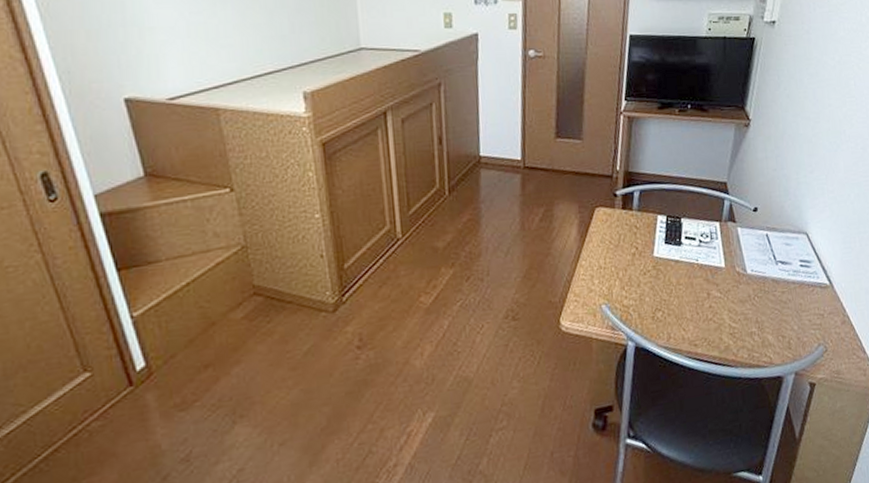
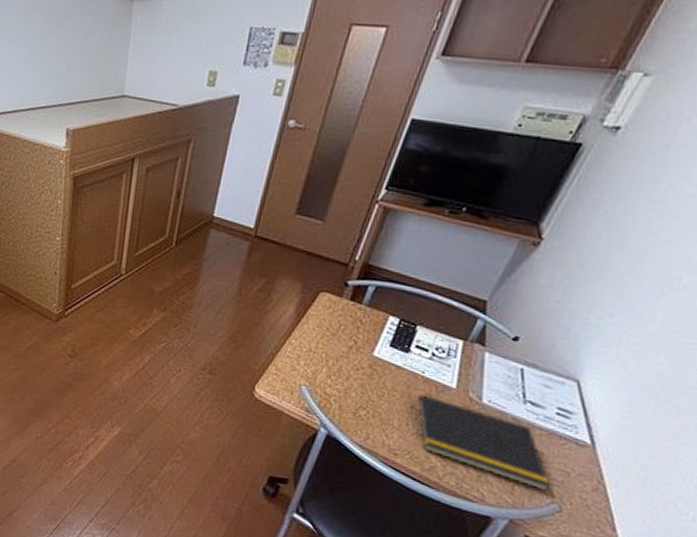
notepad: none [696,280,814,337] -> present [411,394,550,491]

